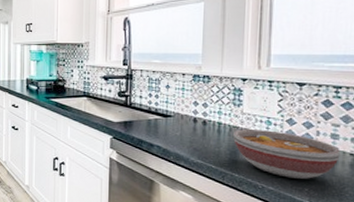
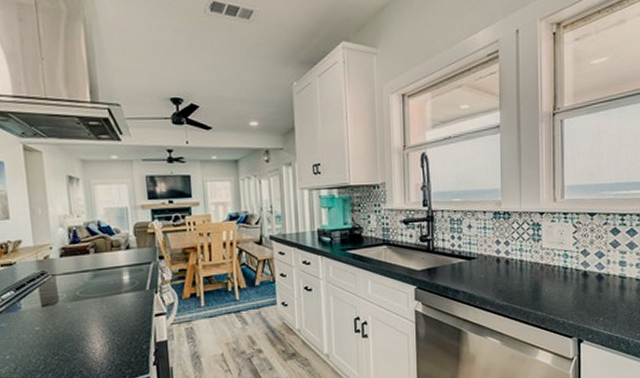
bowl: present [233,129,340,179] -> none [535,263,628,310]

